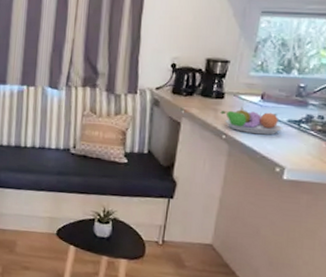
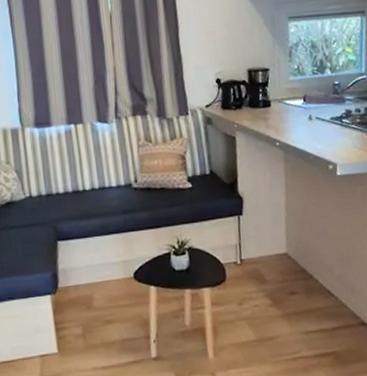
fruit bowl: present [220,106,283,135] -> none [270,111,328,137]

